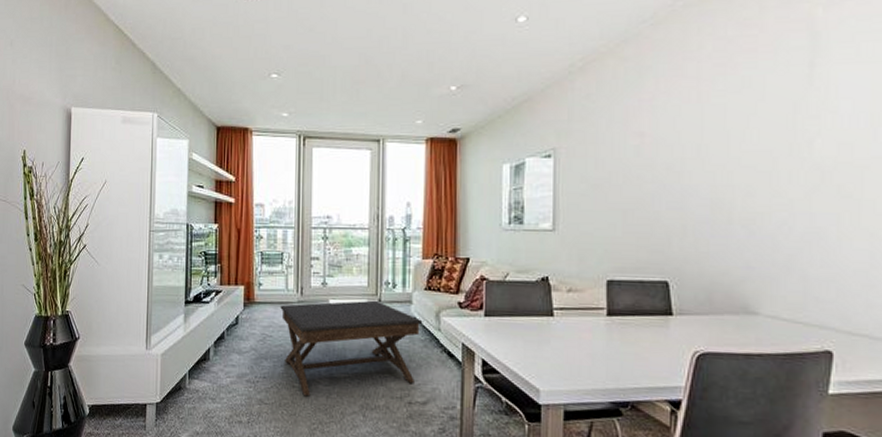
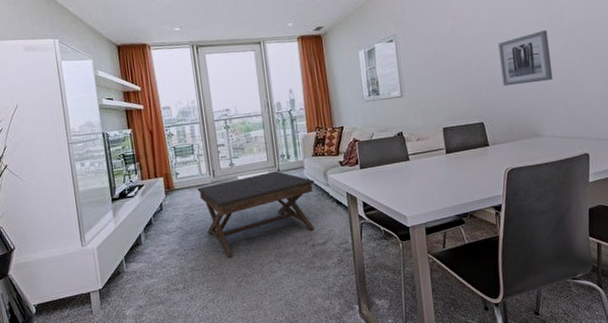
wall art: none [703,165,786,237] -> present [497,30,553,87]

